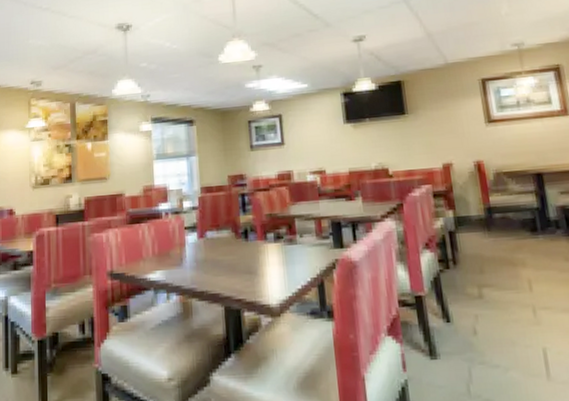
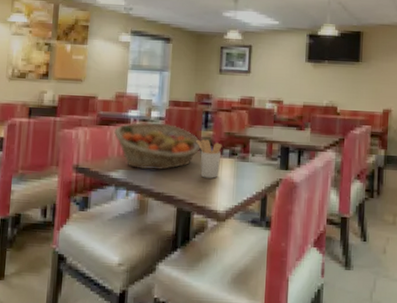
fruit basket: none [146,212,242,268] -> present [114,122,201,171]
utensil holder: none [235,225,266,269] -> present [196,139,222,179]

